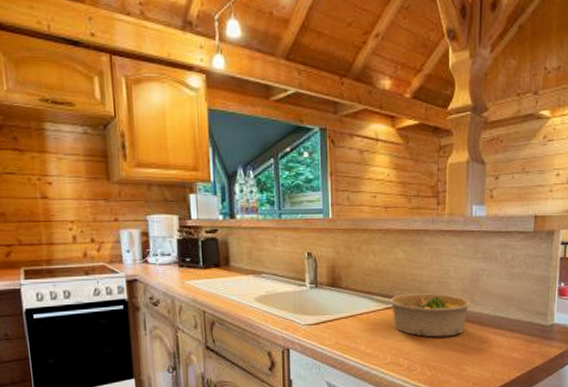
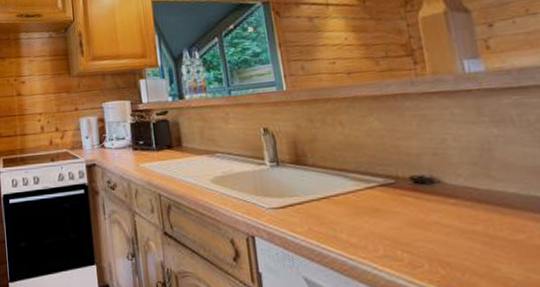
bowl: present [390,293,470,337] -> none [371,168,486,224]

